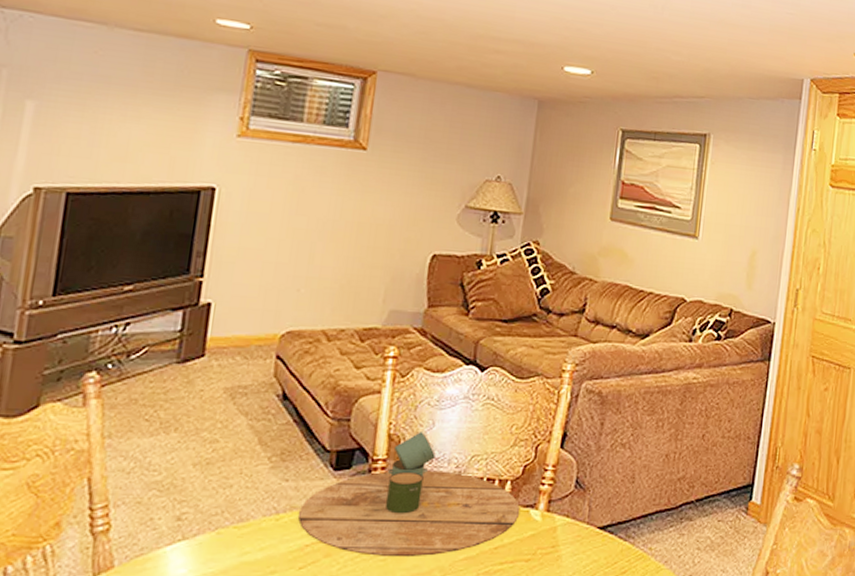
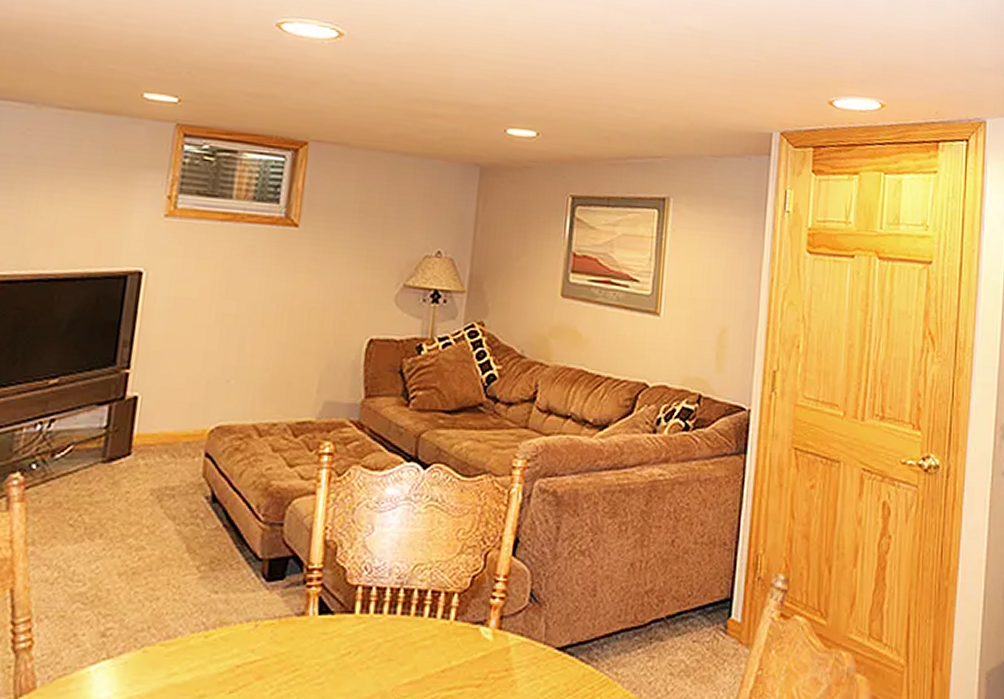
decorative tray: present [298,432,520,556] -> none [229,537,469,679]

